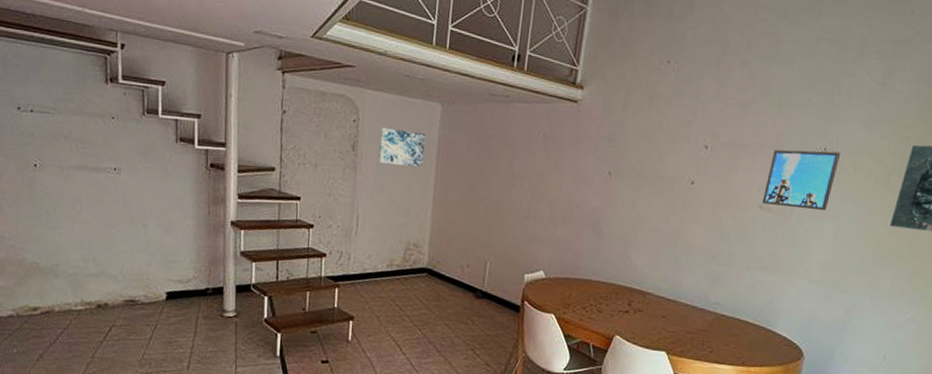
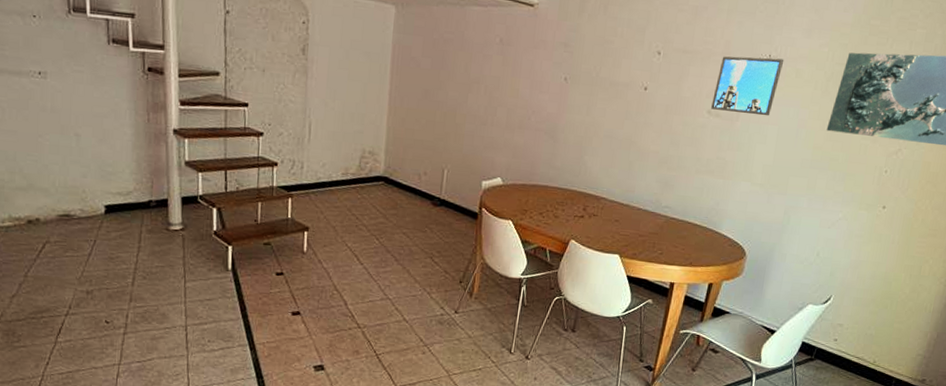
wall art: present [378,127,426,167] -> none [330,29,379,72]

